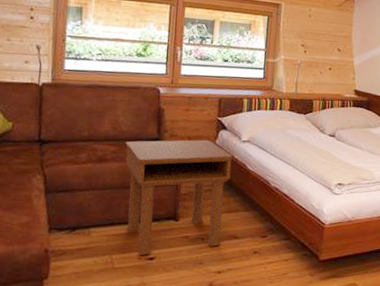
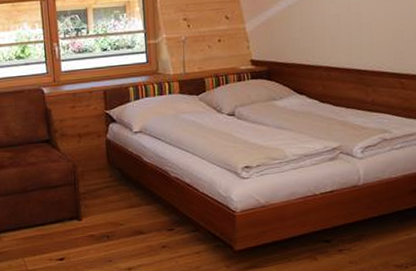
nightstand: present [125,139,233,255] -> none [19,135,127,256]

